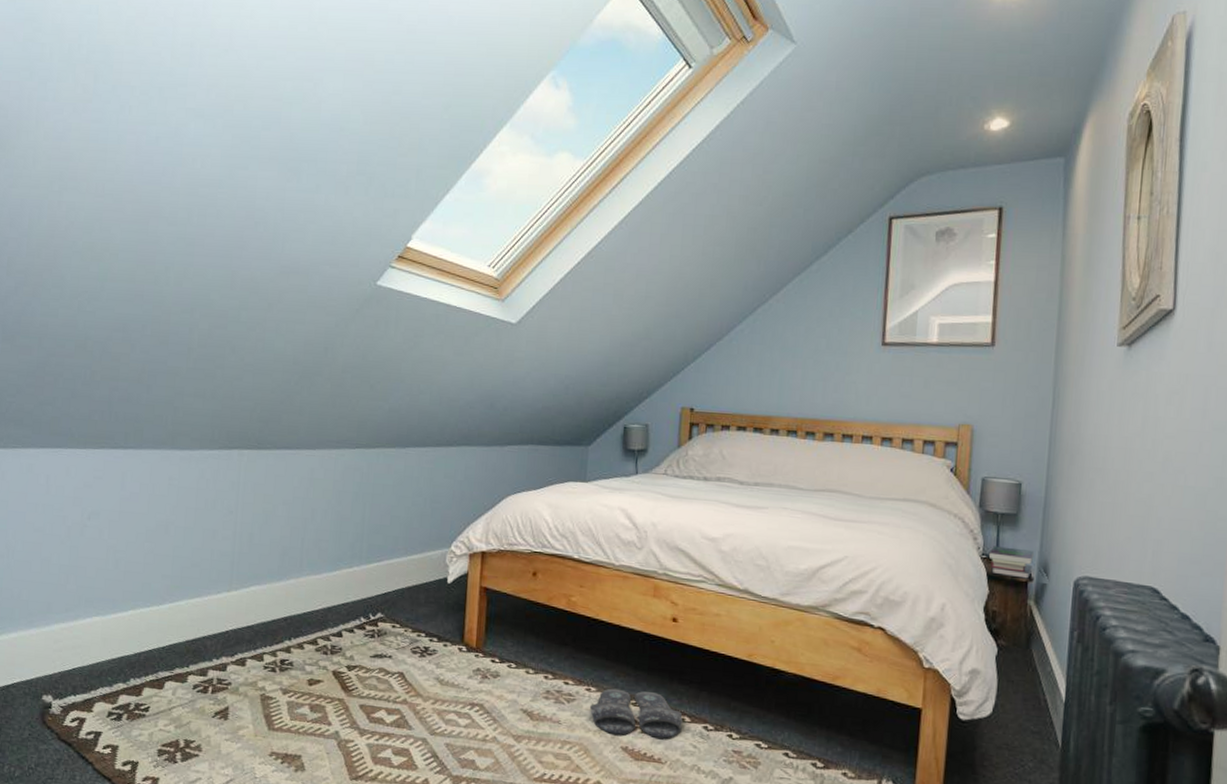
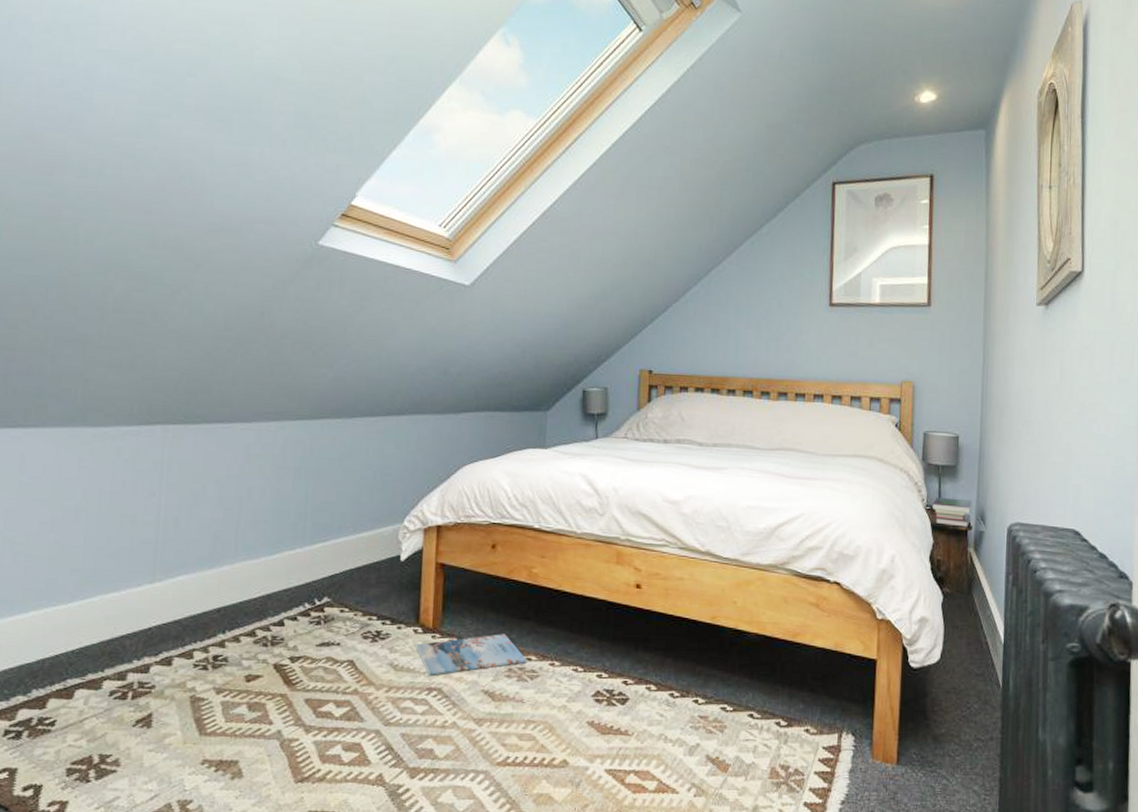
magazine: none [460,657,565,692] -> present [416,634,527,675]
slippers: present [590,688,683,740] -> none [554,661,649,711]

